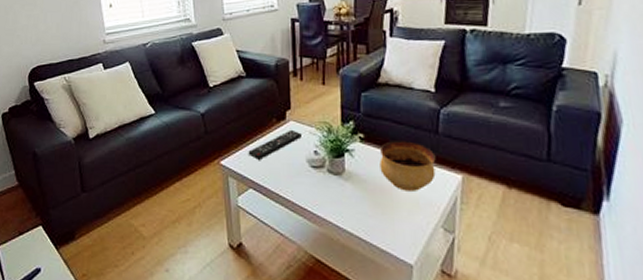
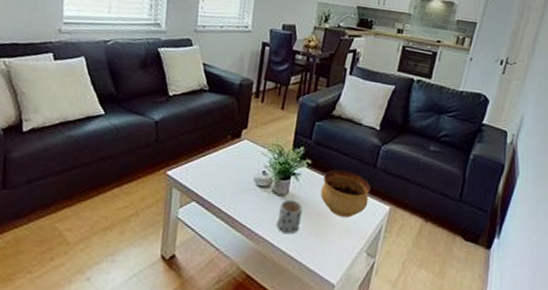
remote control: present [248,129,302,160] -> none [197,148,254,174]
mug: none [338,177,364,215] -> present [276,199,303,235]

